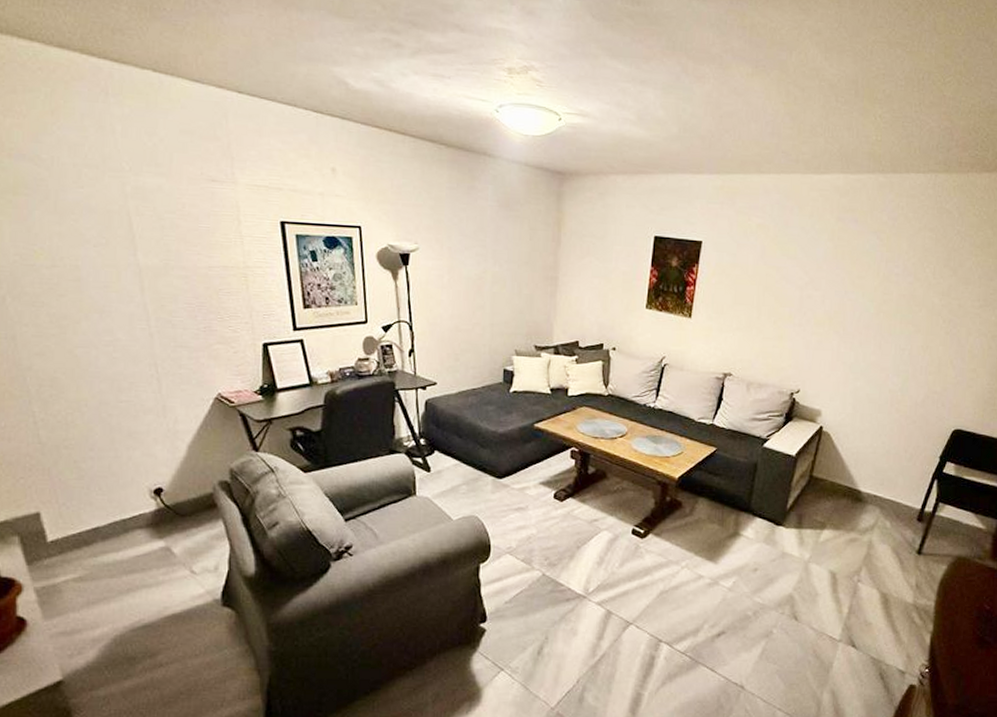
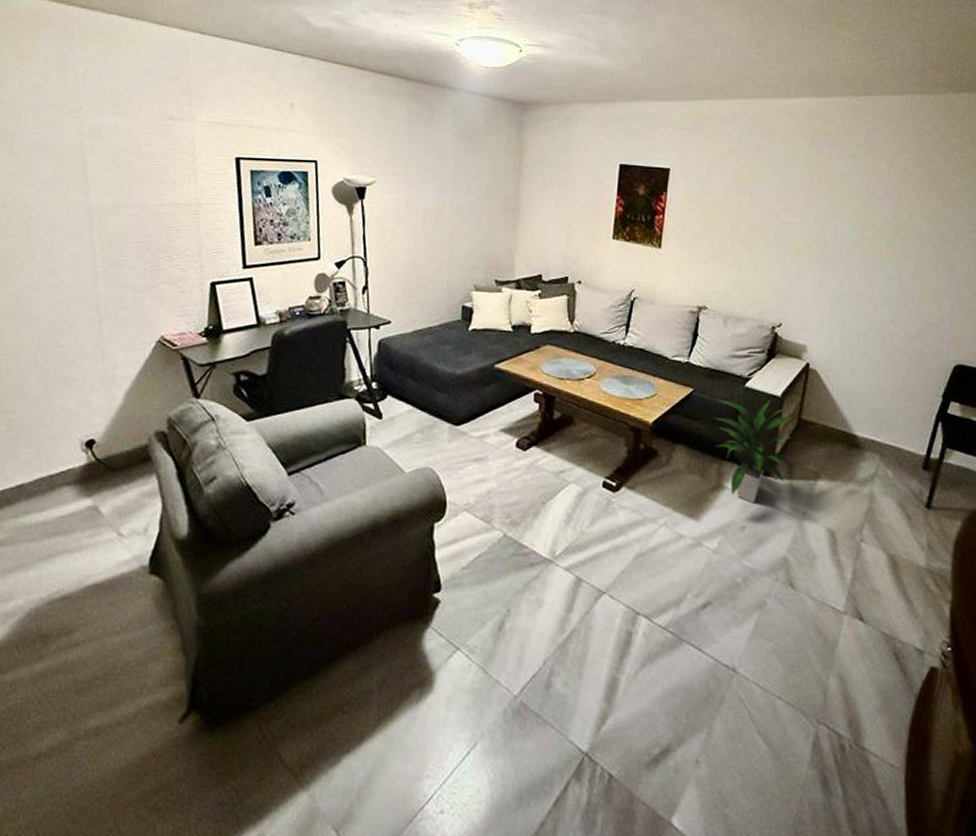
indoor plant: none [735,458,805,549] -> present [715,399,793,504]

